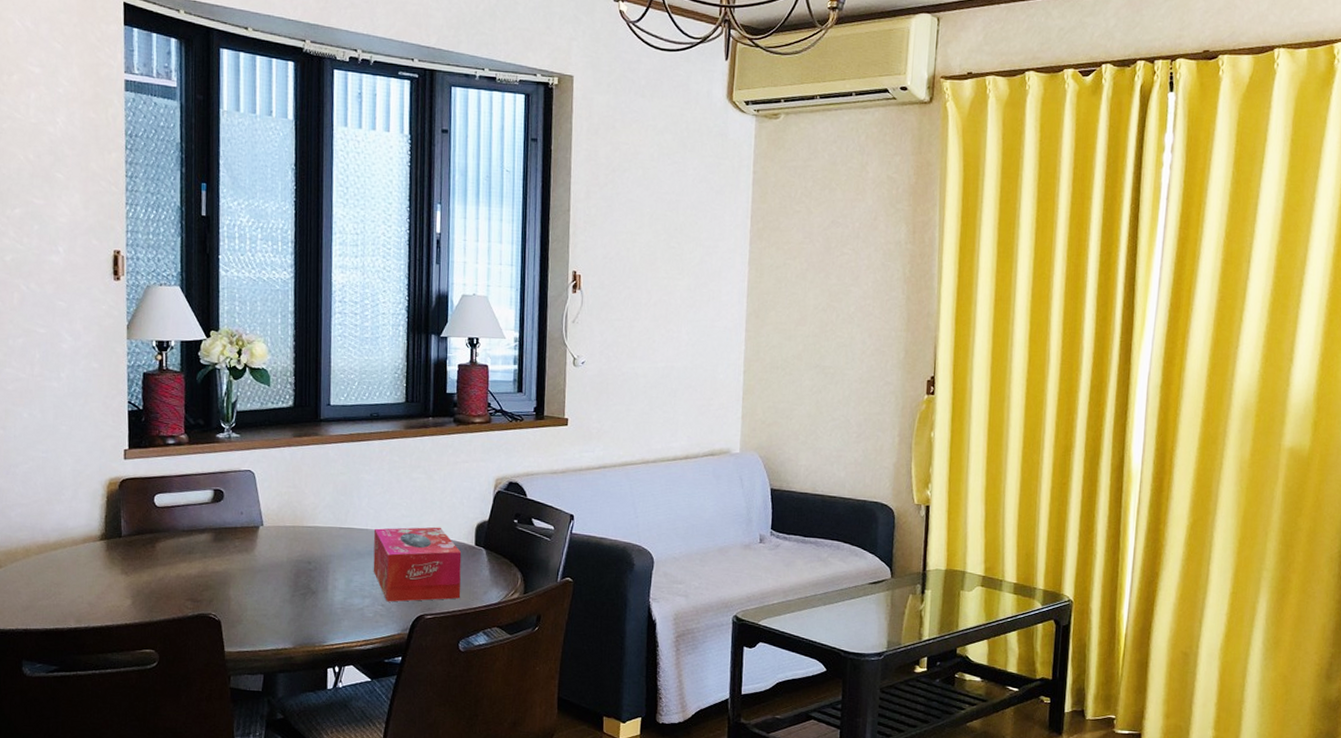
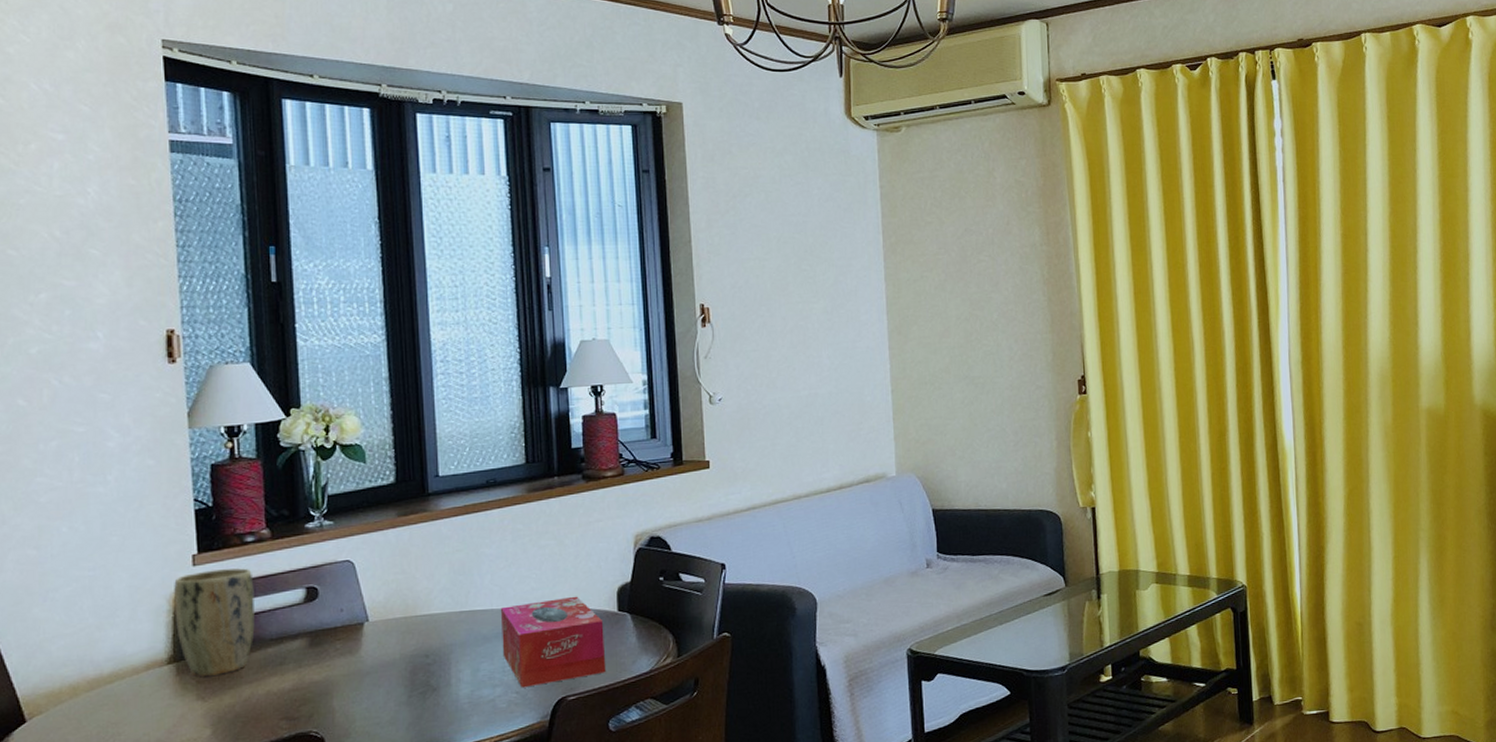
plant pot: none [108,464,172,555] -> present [174,568,255,676]

